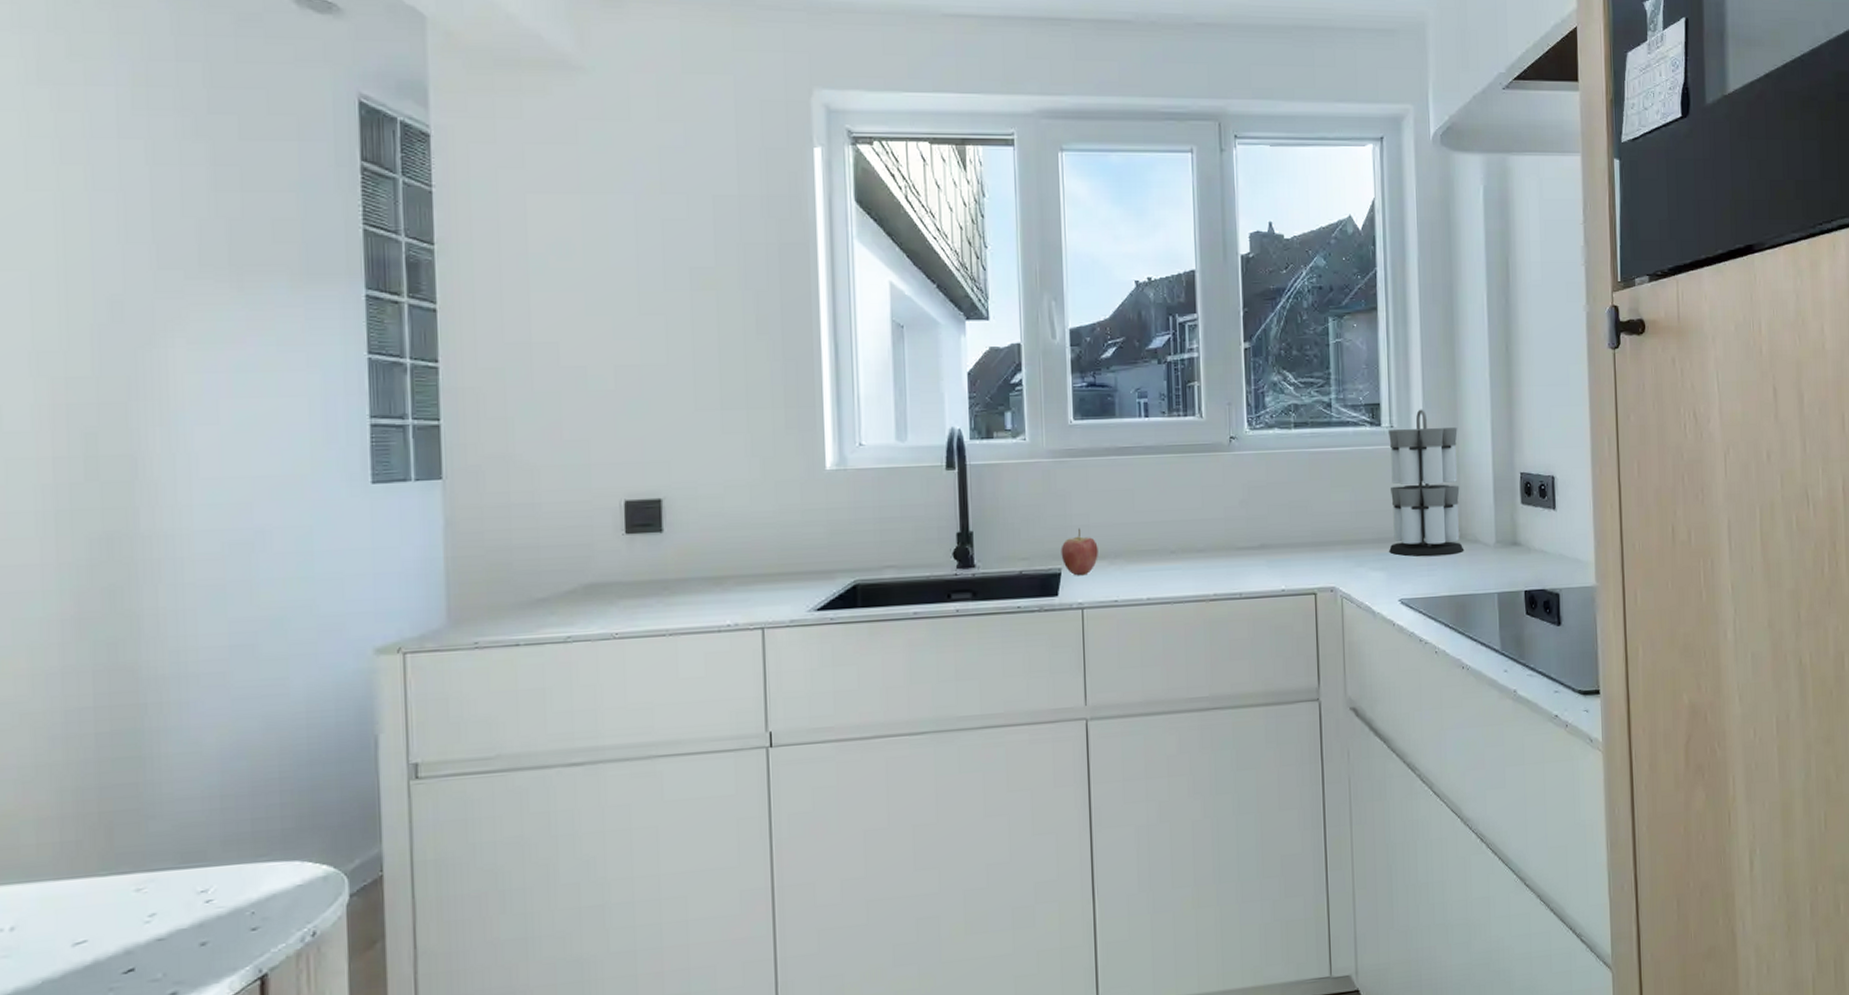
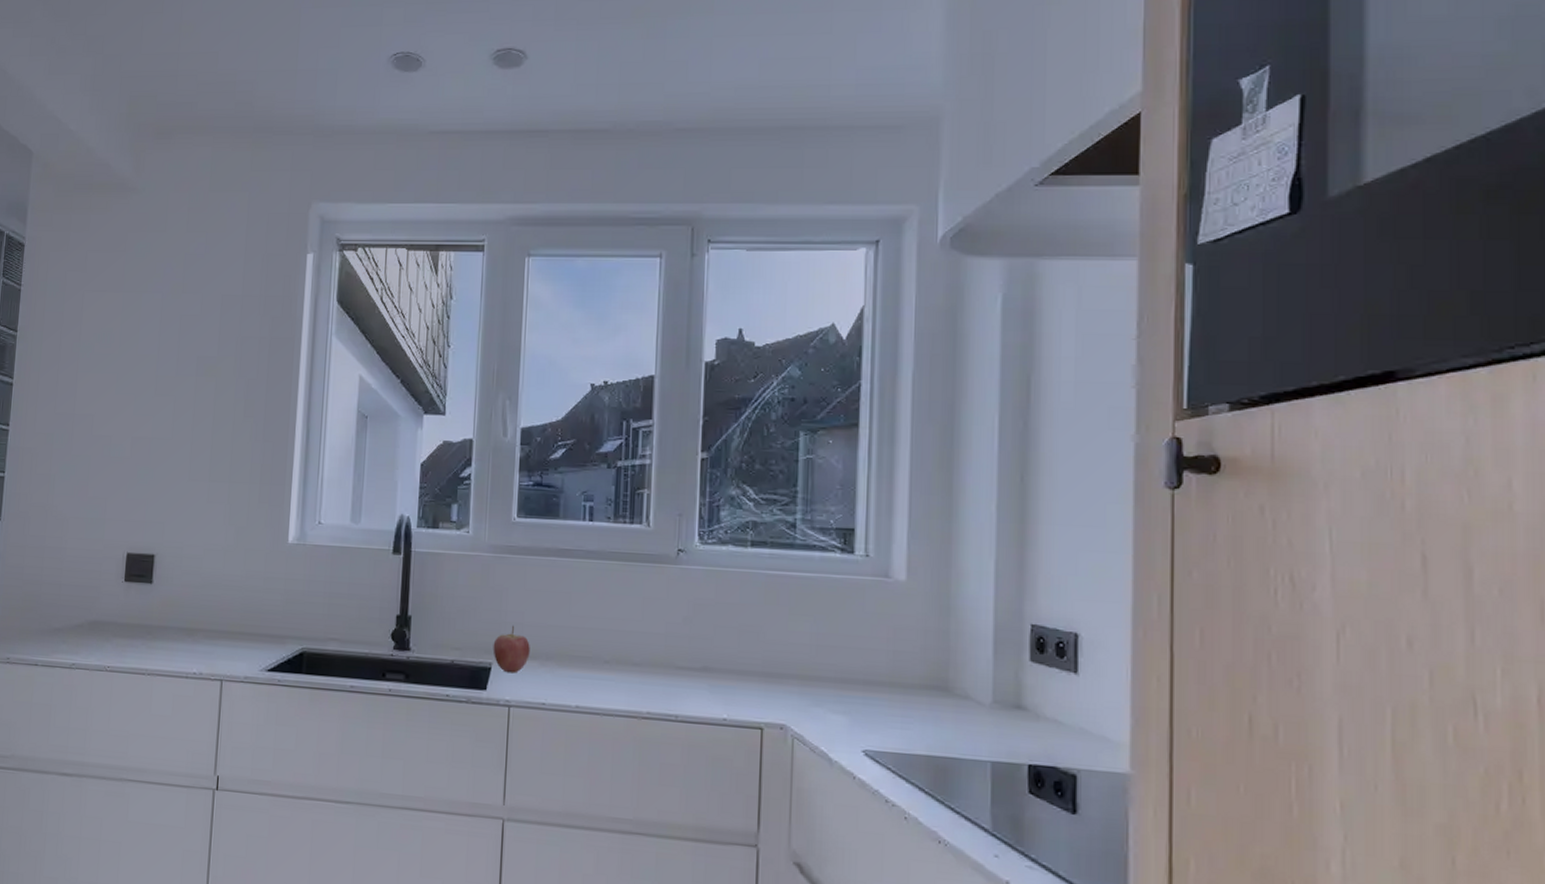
spice rack: present [1389,409,1463,557] -> none [854,539,951,709]

